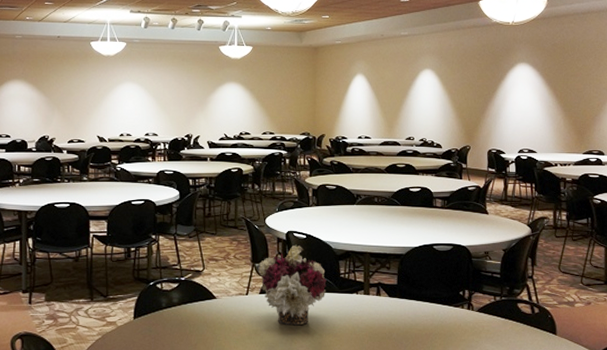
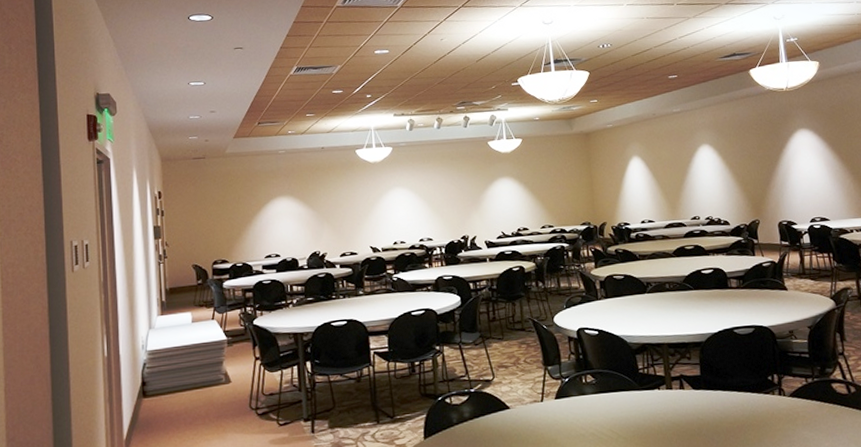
flower arrangement: present [258,245,327,326] -> none [551,342,626,431]

